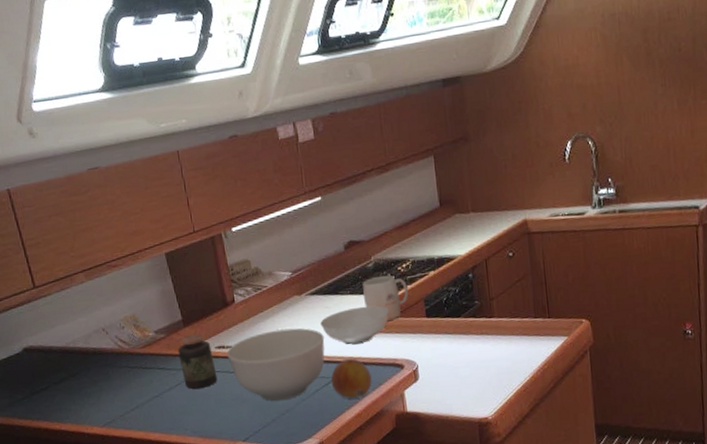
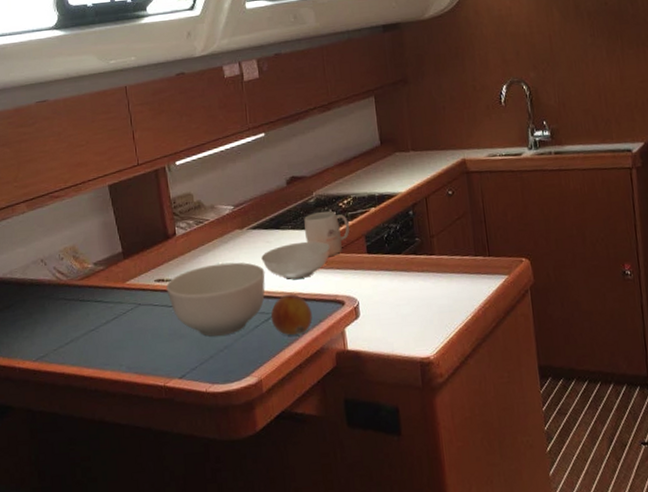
jar: present [177,334,218,389] -> none [116,266,156,323]

